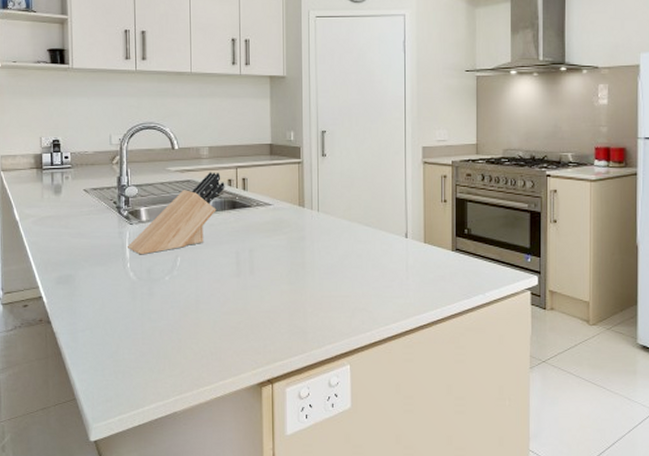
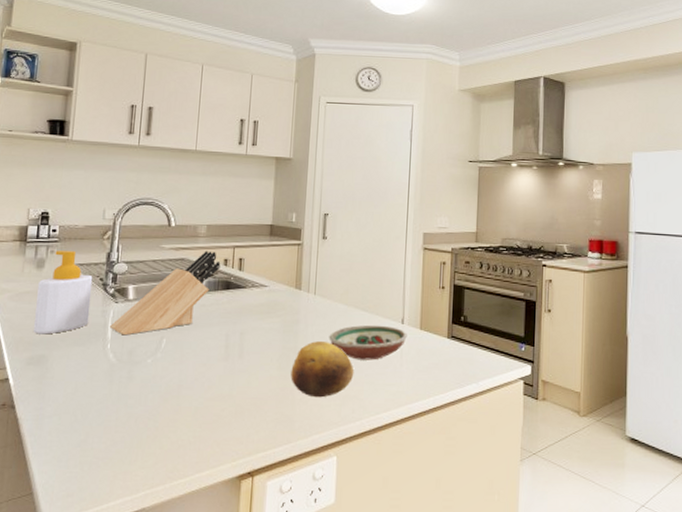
soap bottle: none [58,177,108,256] -> present [34,251,93,335]
fruit: none [301,257,362,310] -> present [290,341,354,398]
decorative bowl: none [335,239,412,274] -> present [329,325,407,360]

